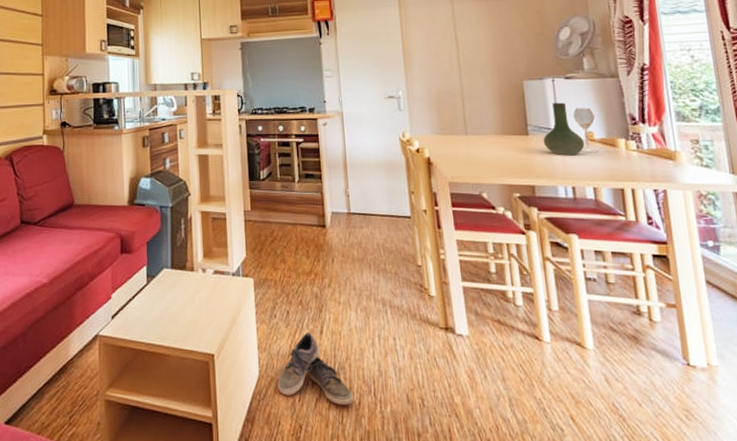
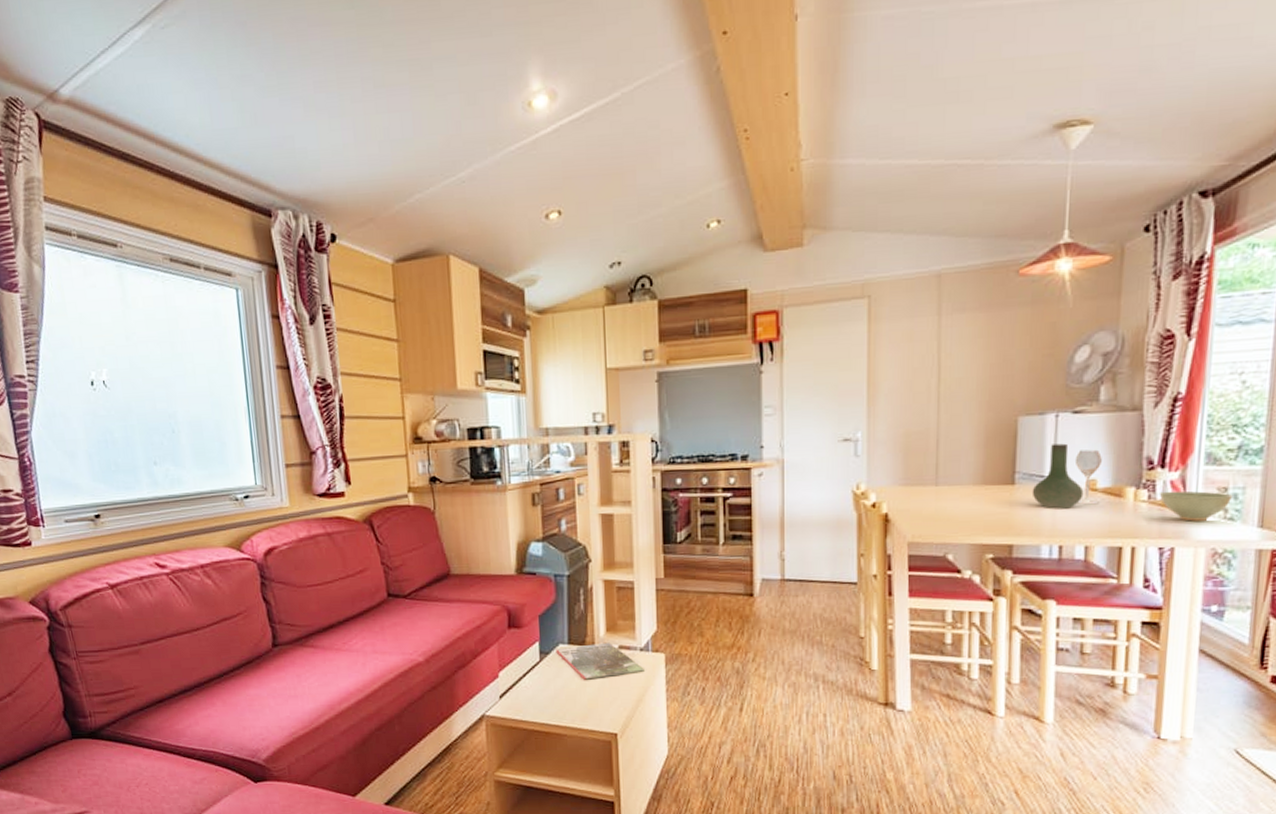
magazine: none [161,267,236,302] -> present [556,642,644,680]
shoe: present [277,332,354,406] -> none [688,709,773,783]
bowl: none [645,142,705,168] -> present [1159,490,1233,521]

